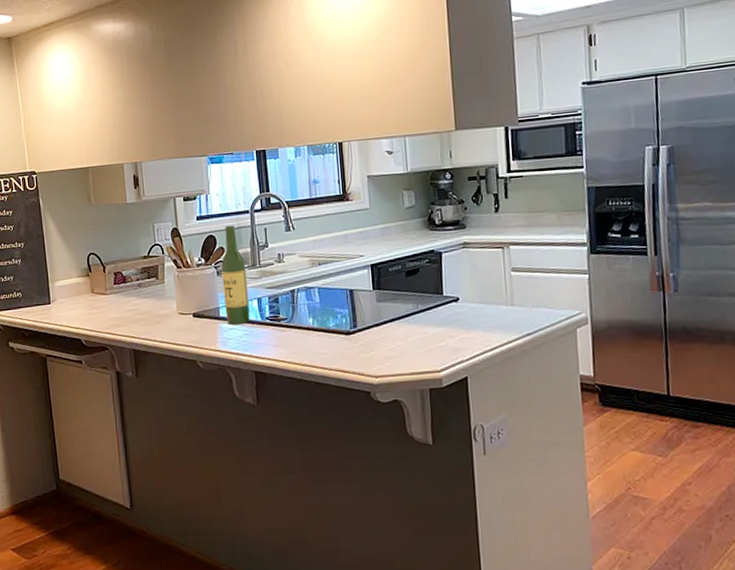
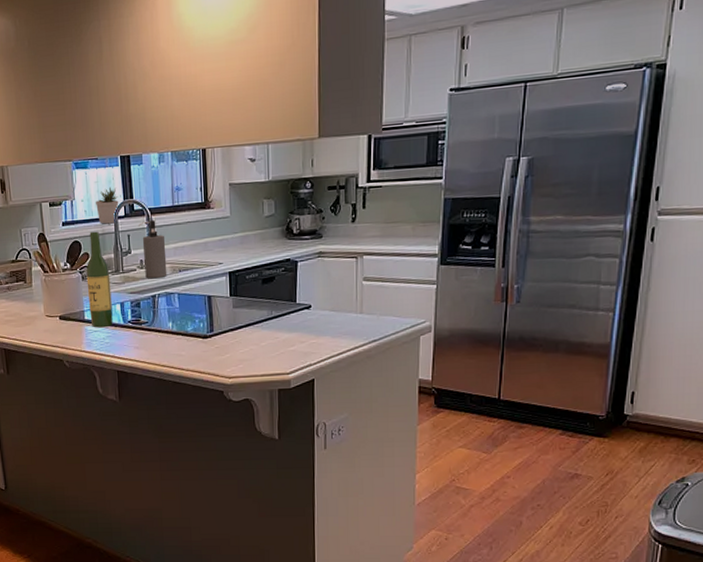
potted plant: none [231,180,255,218] -> present [96,187,119,224]
soap dispenser: none [274,213,307,273] -> present [138,220,167,279]

